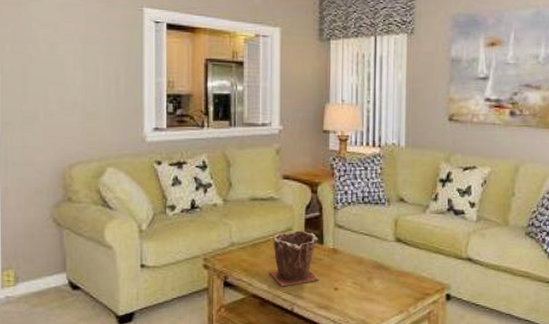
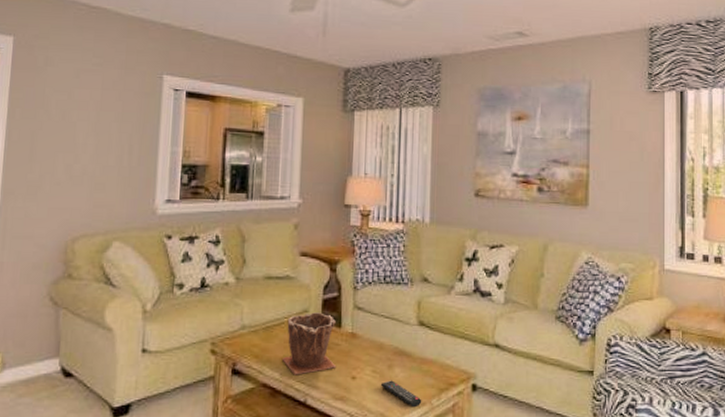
remote control: none [361,291,400,315] -> present [380,380,422,408]

